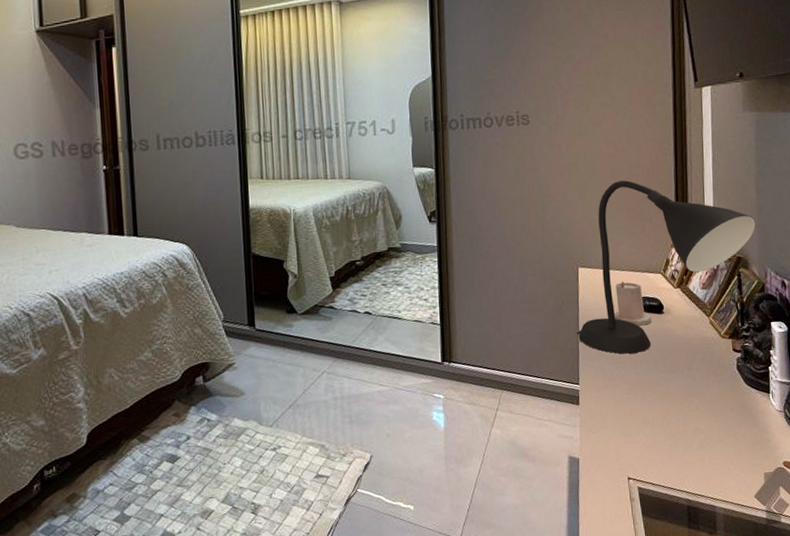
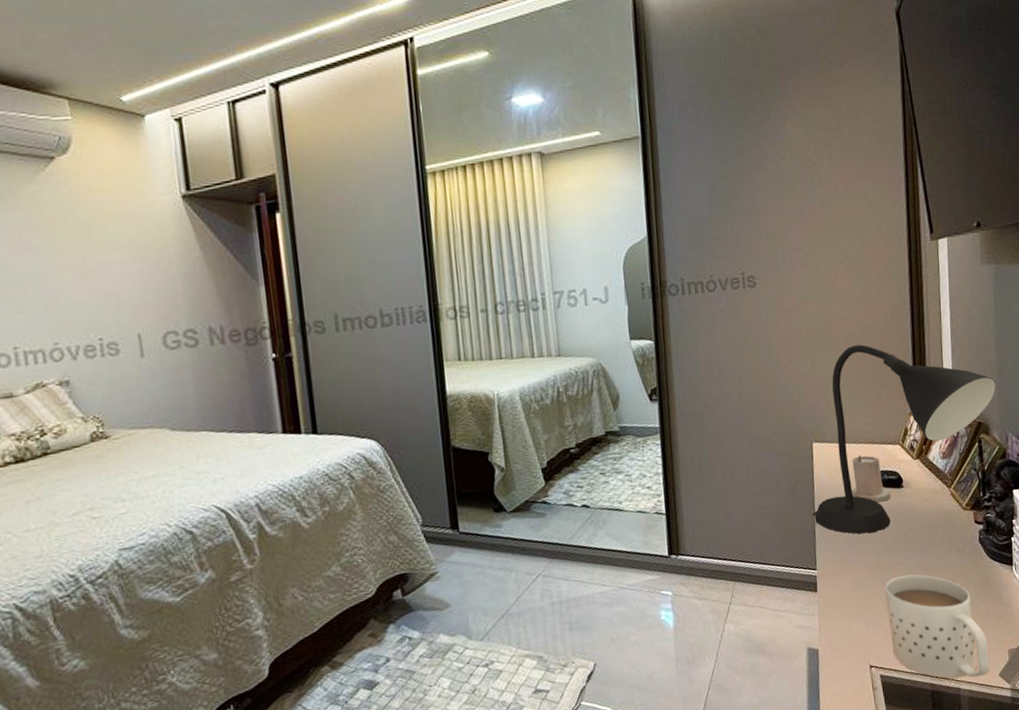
mug: none [644,395,745,497] -> present [885,574,990,679]

